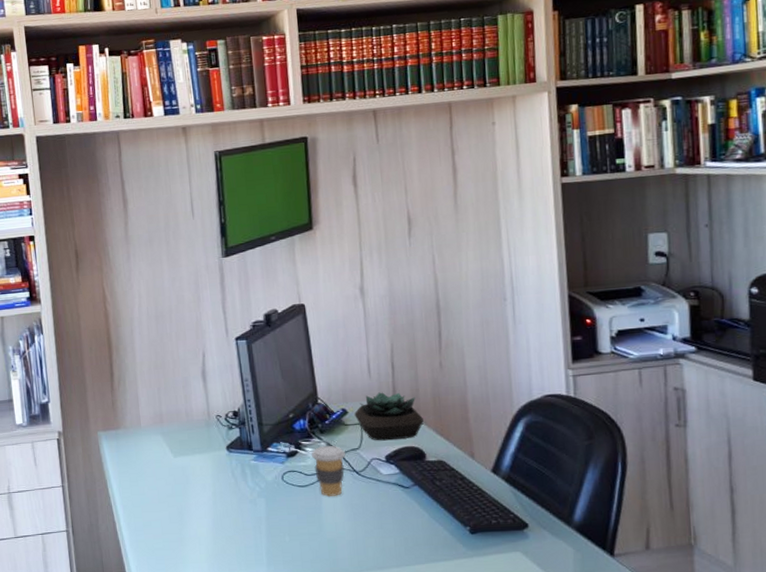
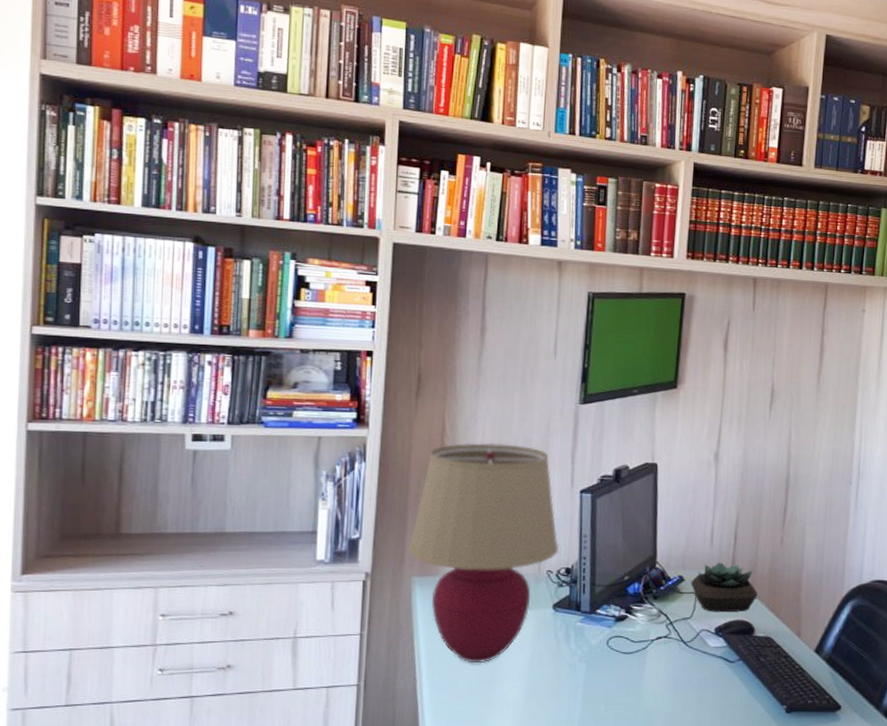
table lamp: none [89,303,225,505] -> present [407,443,559,664]
coffee cup: present [312,445,345,498] -> none [641,612,676,667]

